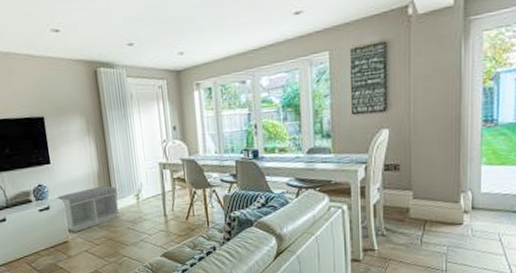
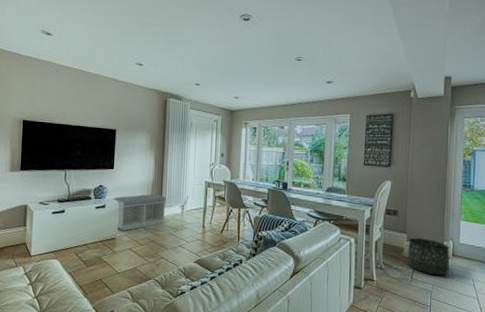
basket: none [415,193,469,235] -> present [407,237,450,276]

